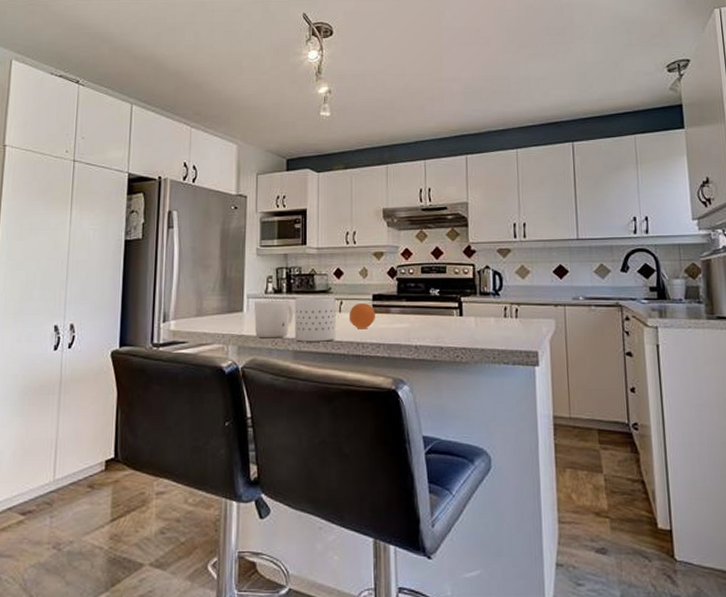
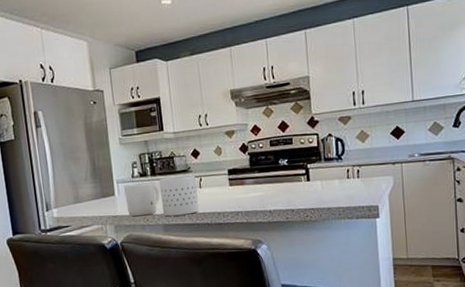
fruit: present [348,303,375,329] -> none [208,178,232,201]

